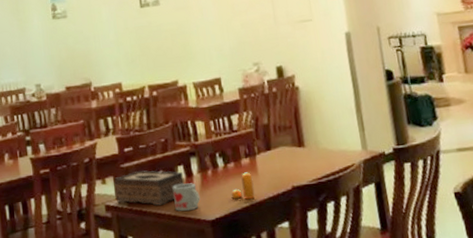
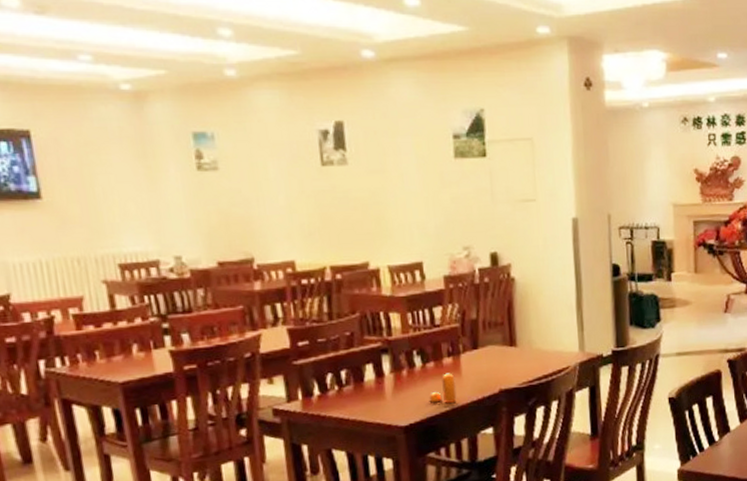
tissue box: present [113,170,185,206] -> none [283,369,374,410]
mug: present [173,183,201,211] -> none [359,384,392,416]

